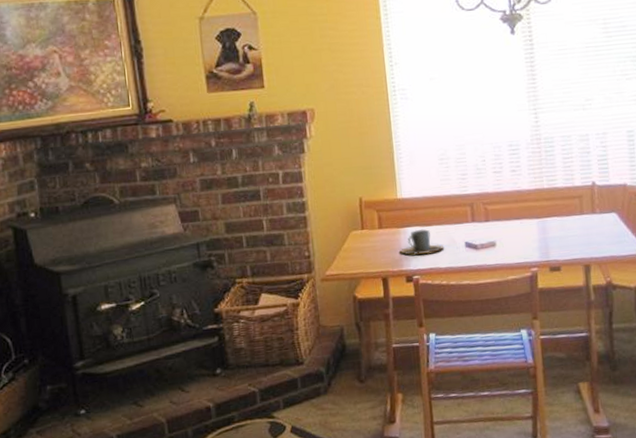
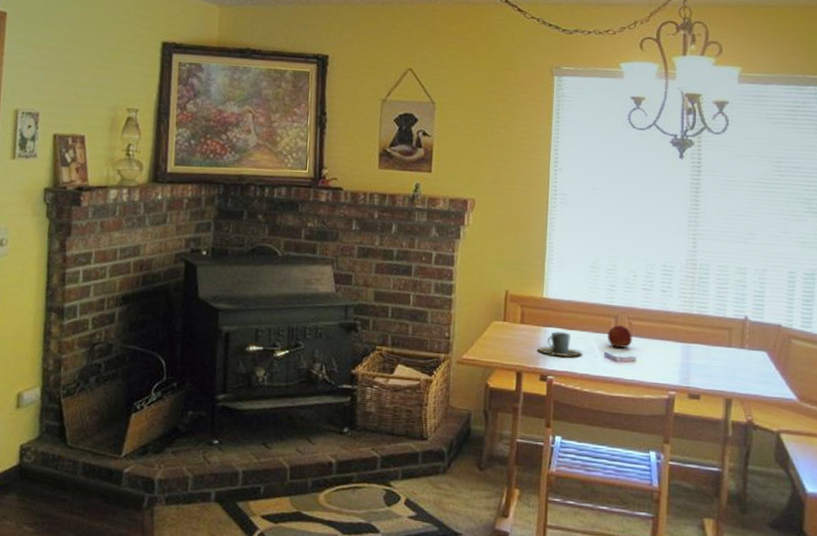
fruit: none [465,212,490,236] -> present [608,325,632,348]

